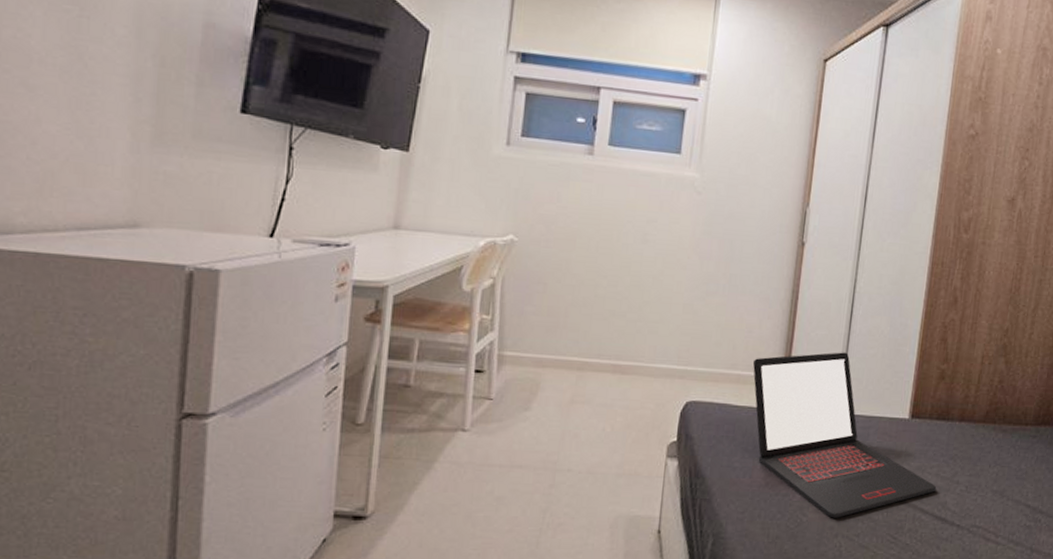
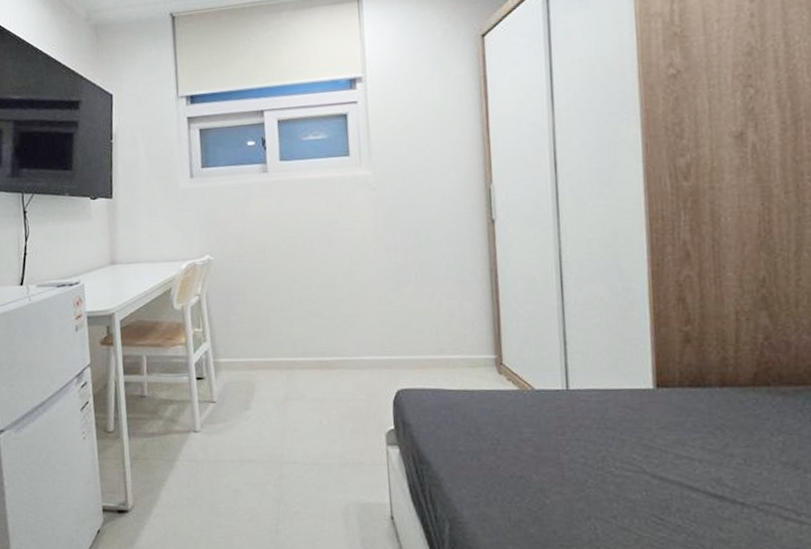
laptop: present [753,352,936,518] -> none [461,325,704,499]

